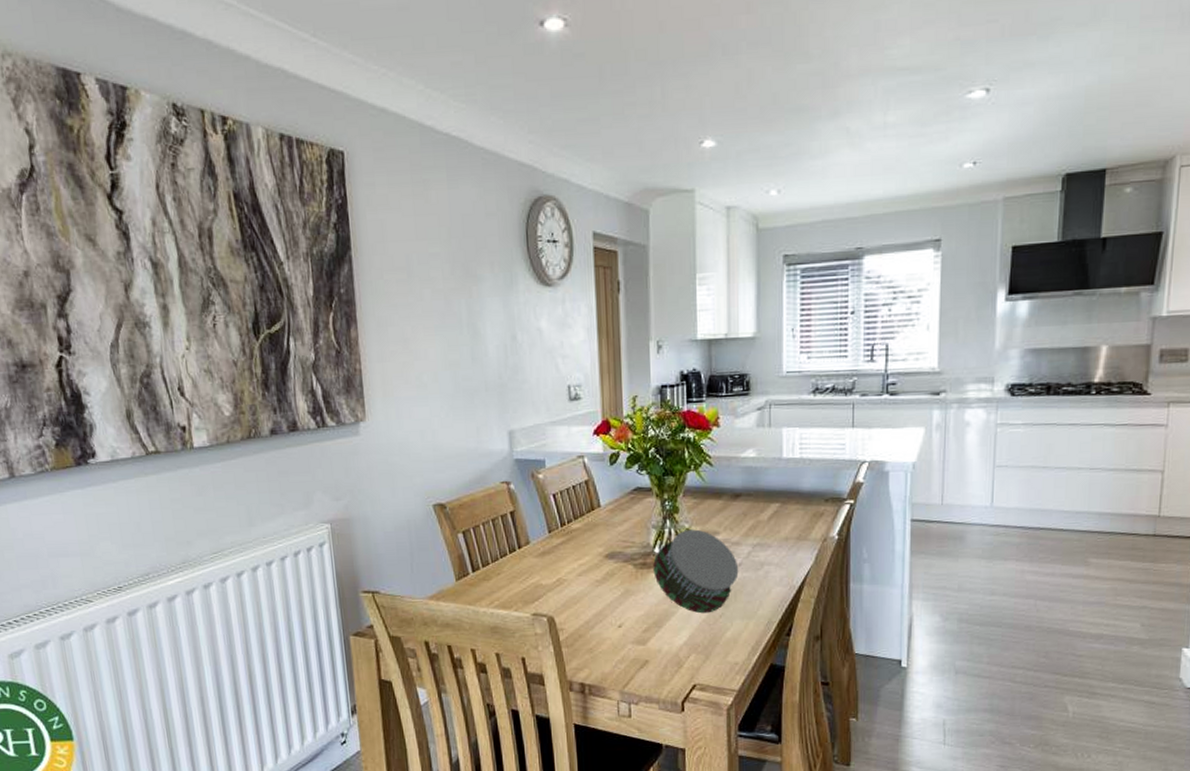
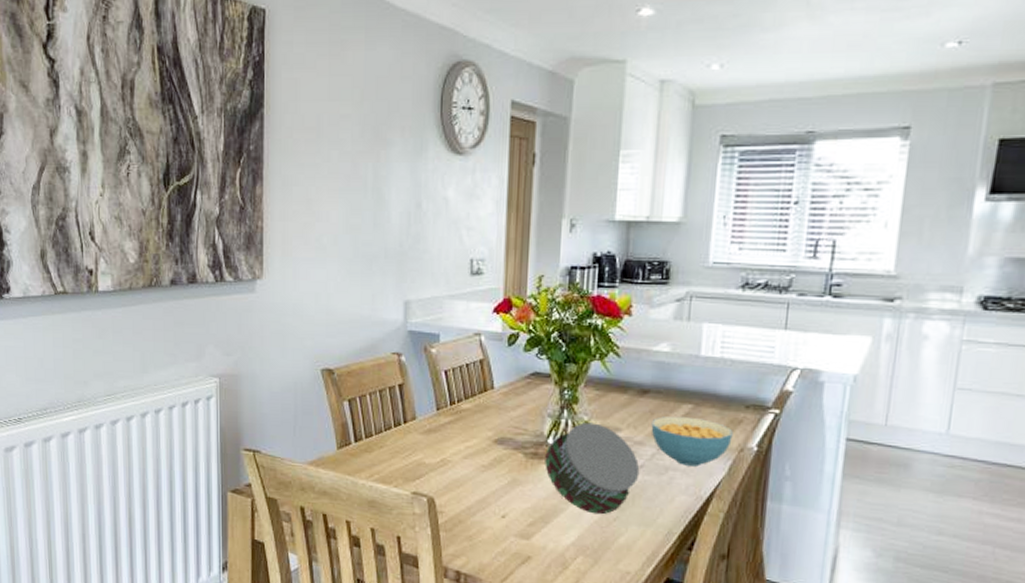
cereal bowl: none [745,514,816,560] -> present [651,416,733,467]

